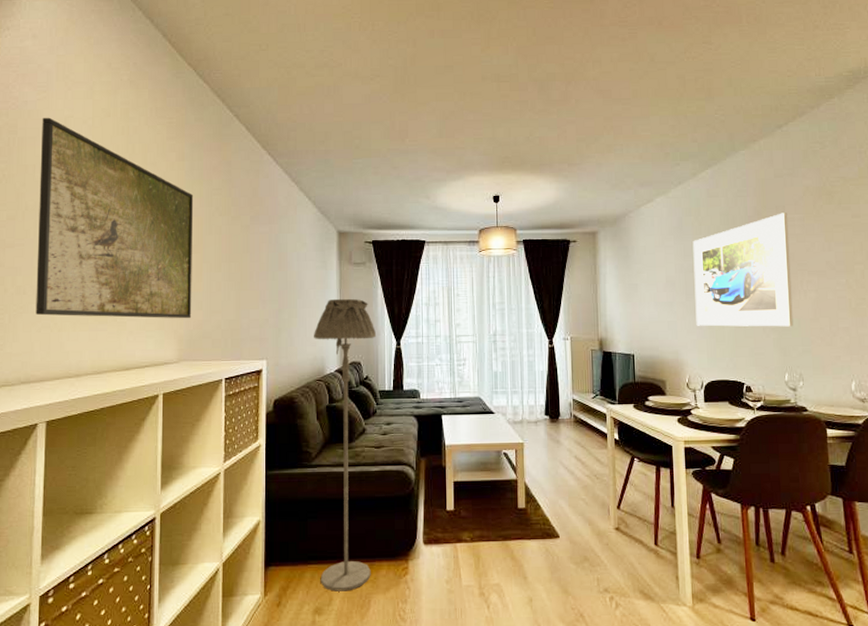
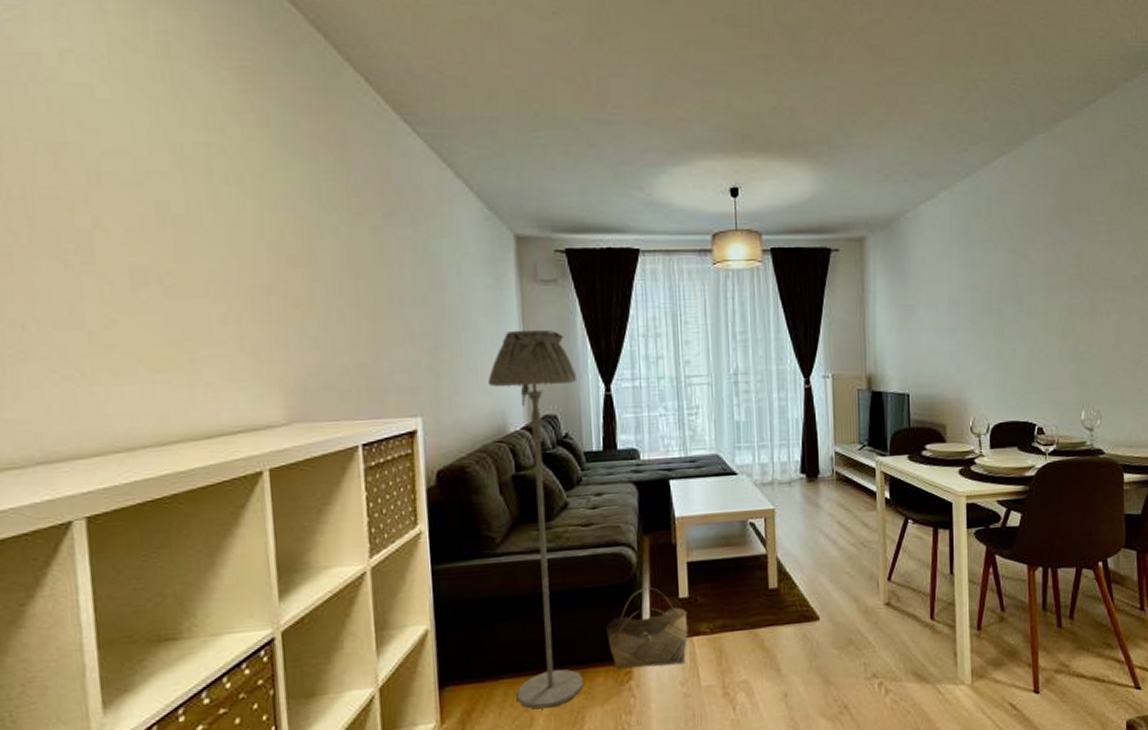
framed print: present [36,117,194,319] -> none [18,50,304,363]
basket: none [389,499,453,565] -> present [605,586,688,670]
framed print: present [692,213,794,327] -> none [981,214,1093,357]

